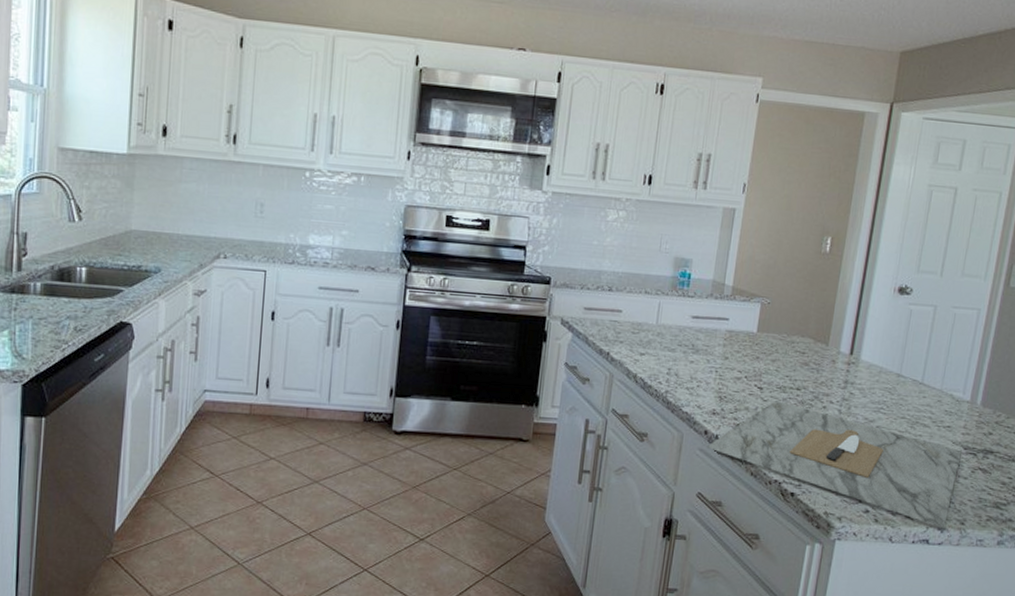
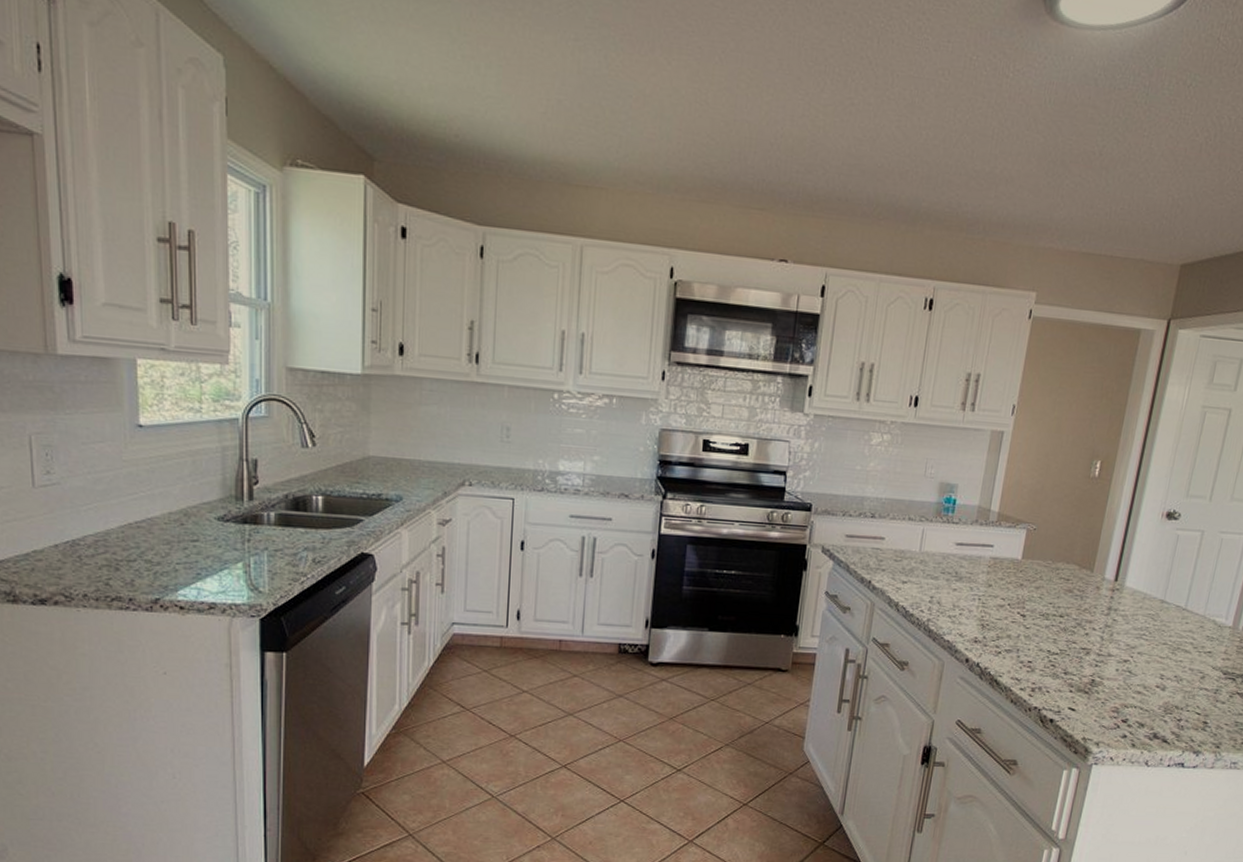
cutting board: present [706,401,962,528] -> none [967,628,1221,752]

